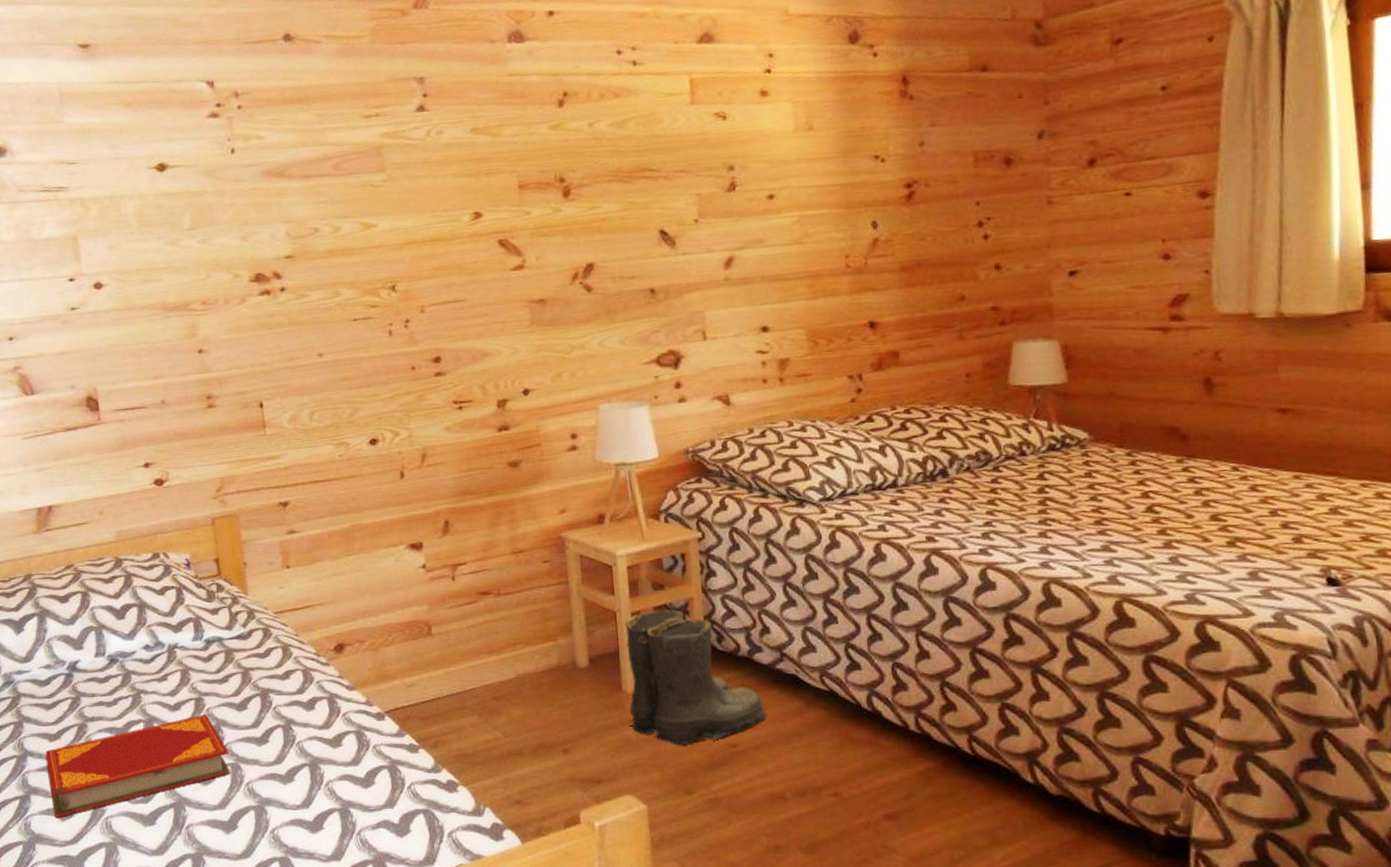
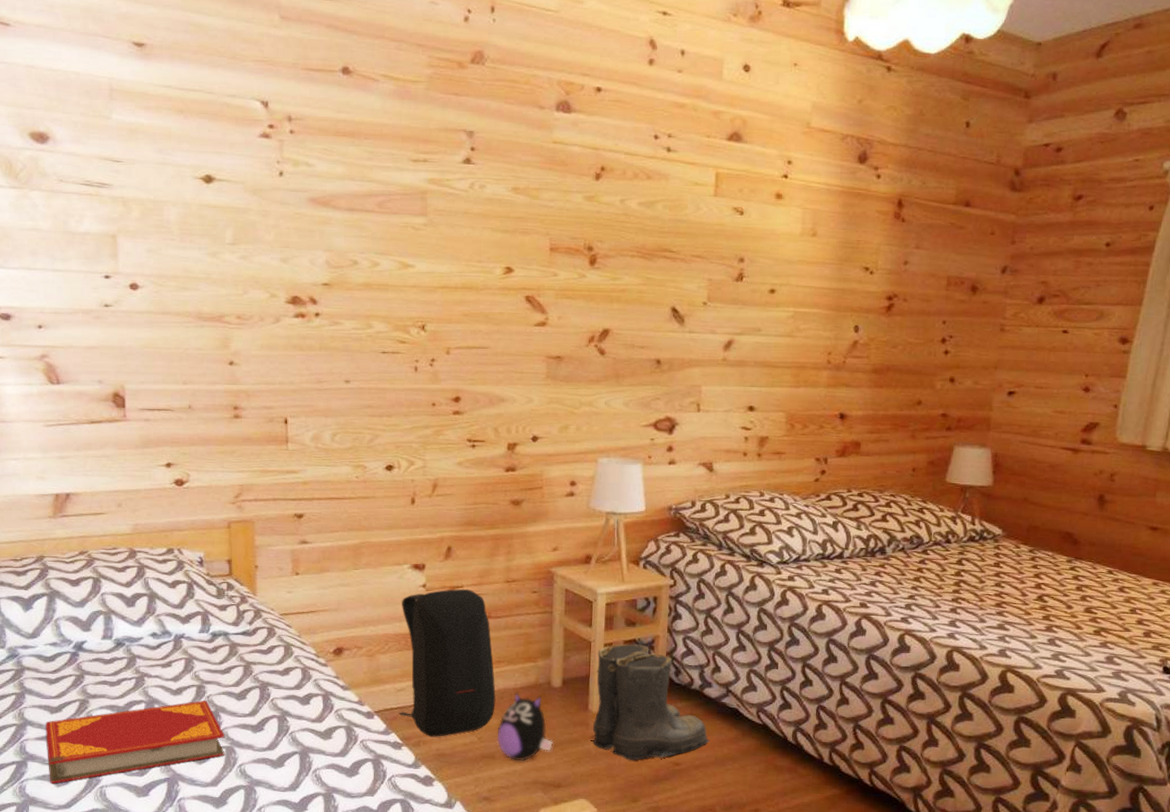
backpack: none [402,566,517,735] -> present [399,589,496,737]
plush toy: none [521,677,587,756] -> present [496,692,553,762]

